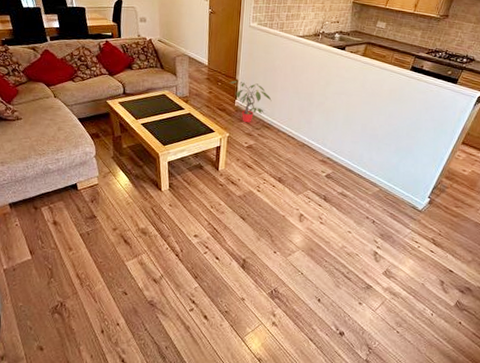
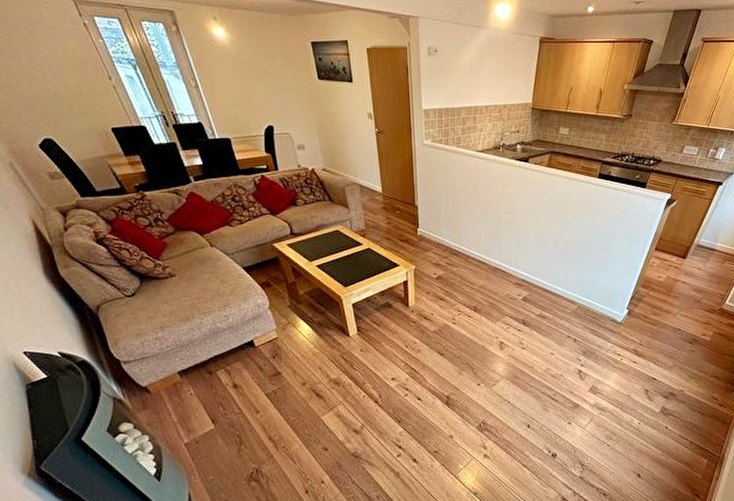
potted plant: present [230,81,272,123] -> none [409,207,457,253]

